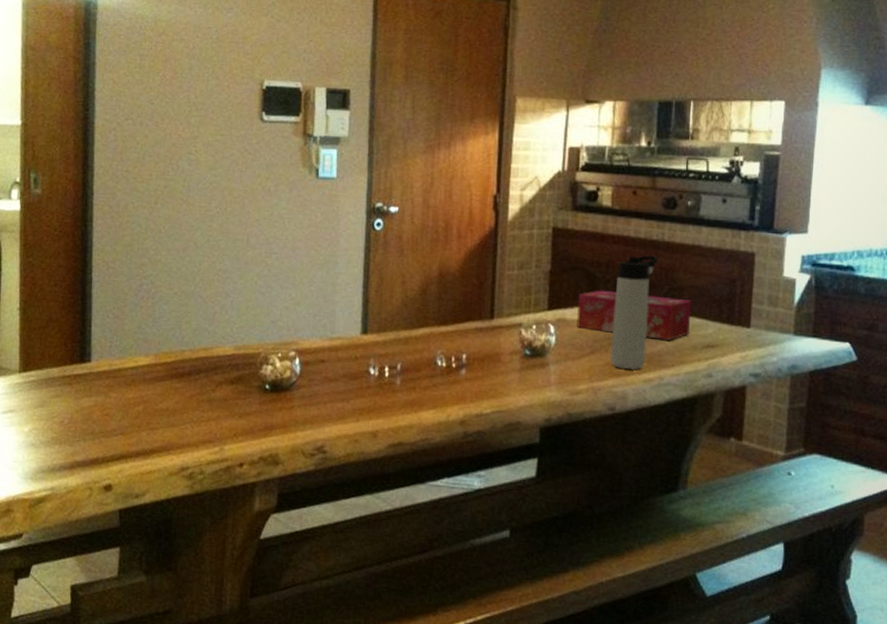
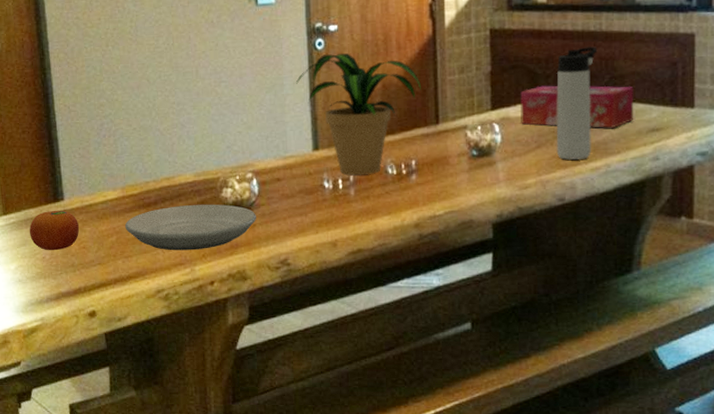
fruit: none [49,371,105,415] -> present [29,210,80,251]
plate: none [154,379,295,428] -> present [125,204,256,251]
potted plant: none [351,236,479,364] -> present [296,53,421,175]

